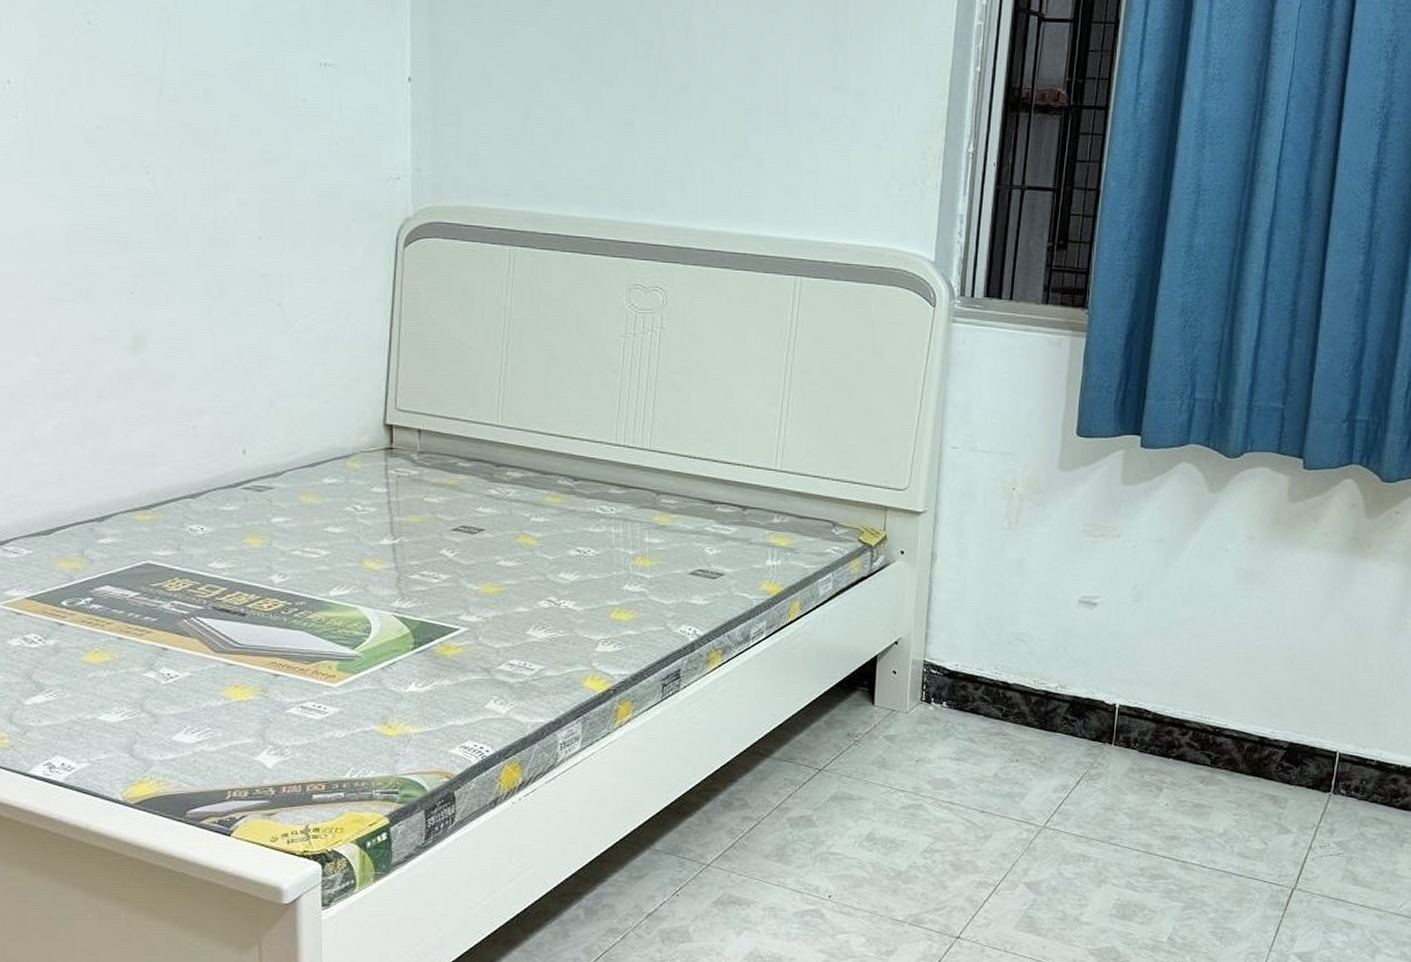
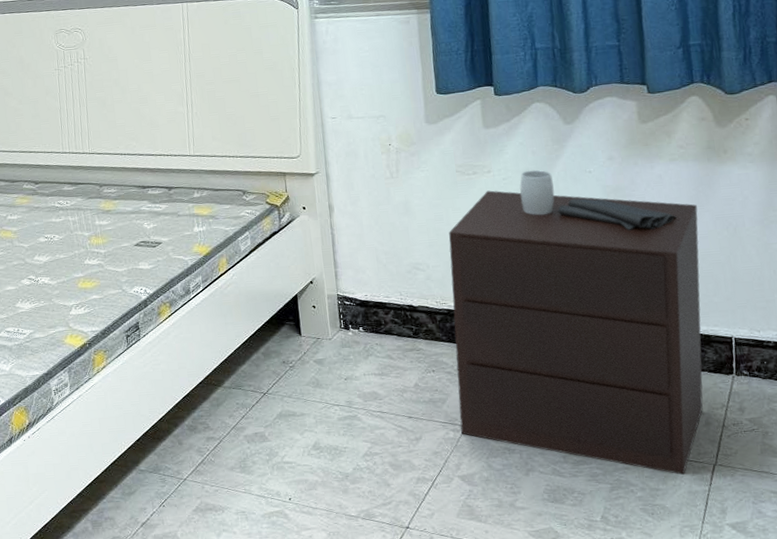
nightstand: none [1035,540,1329,897] -> present [449,170,703,475]

